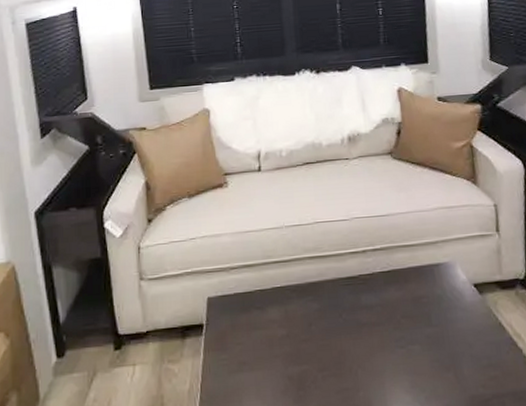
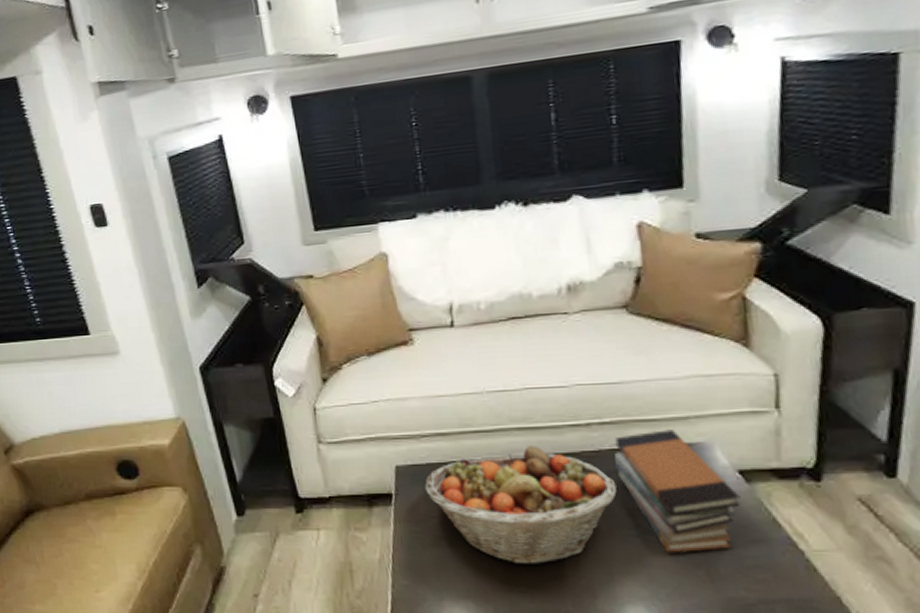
fruit basket: none [232,272,386,383] -> present [425,445,617,566]
book stack: none [384,253,476,360] -> present [615,430,741,554]

